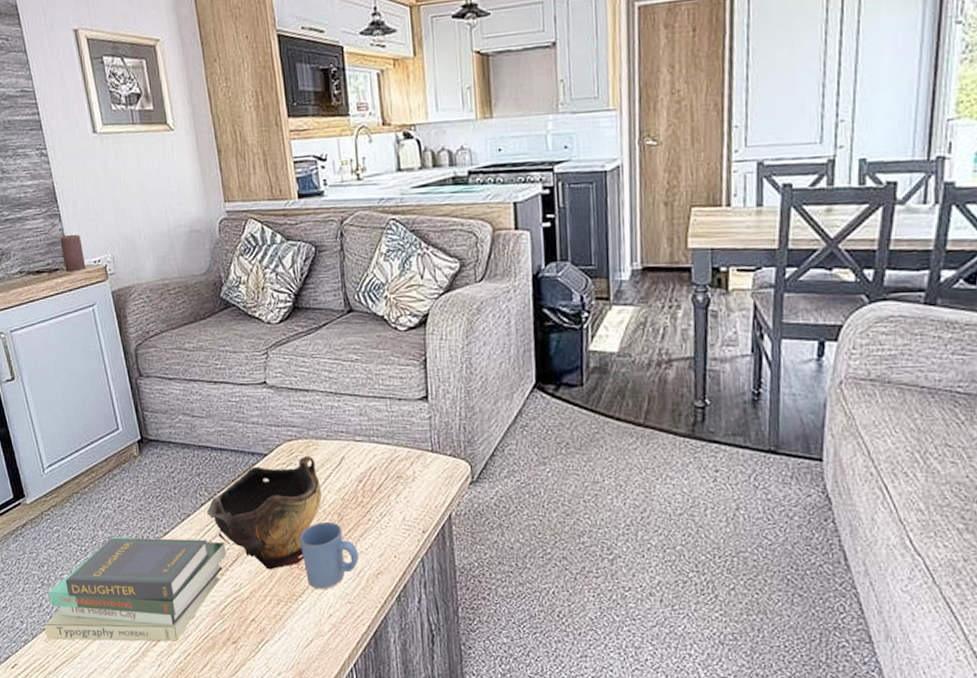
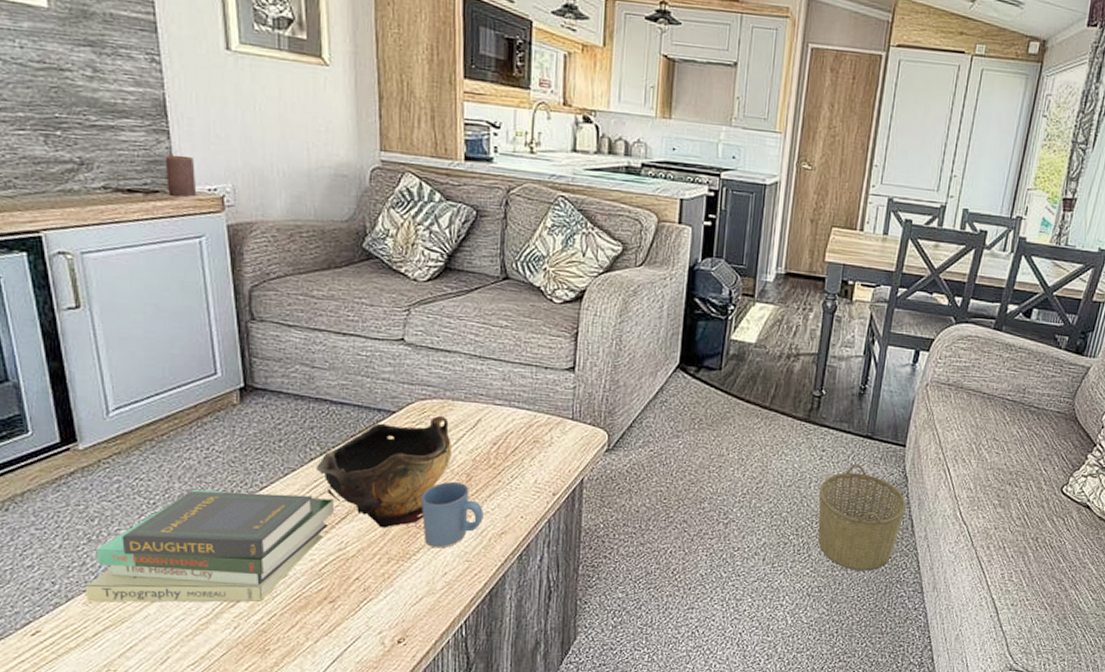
basket: none [717,484,833,615] -> present [818,463,906,571]

